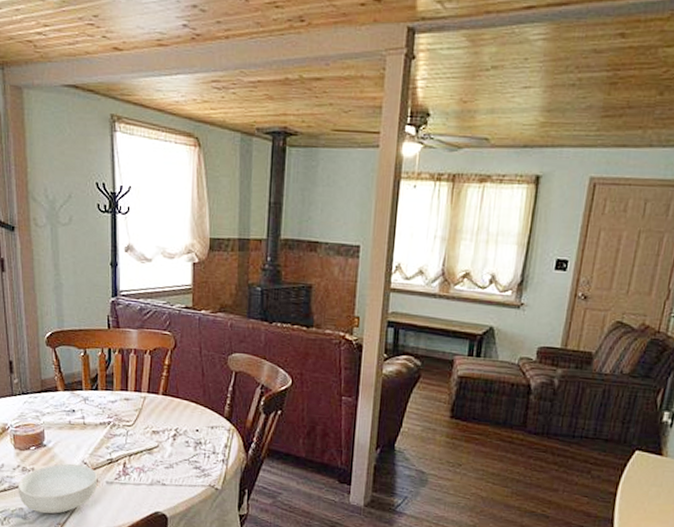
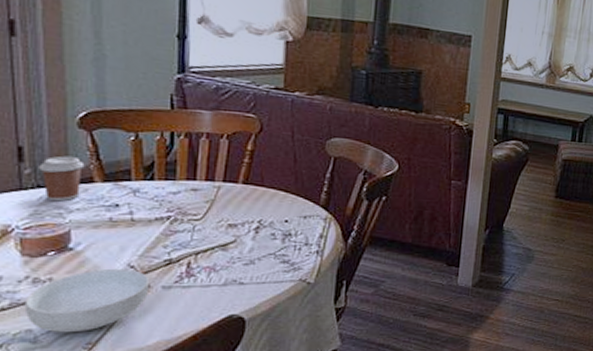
coffee cup: none [23,368,52,406] -> present [39,155,85,202]

